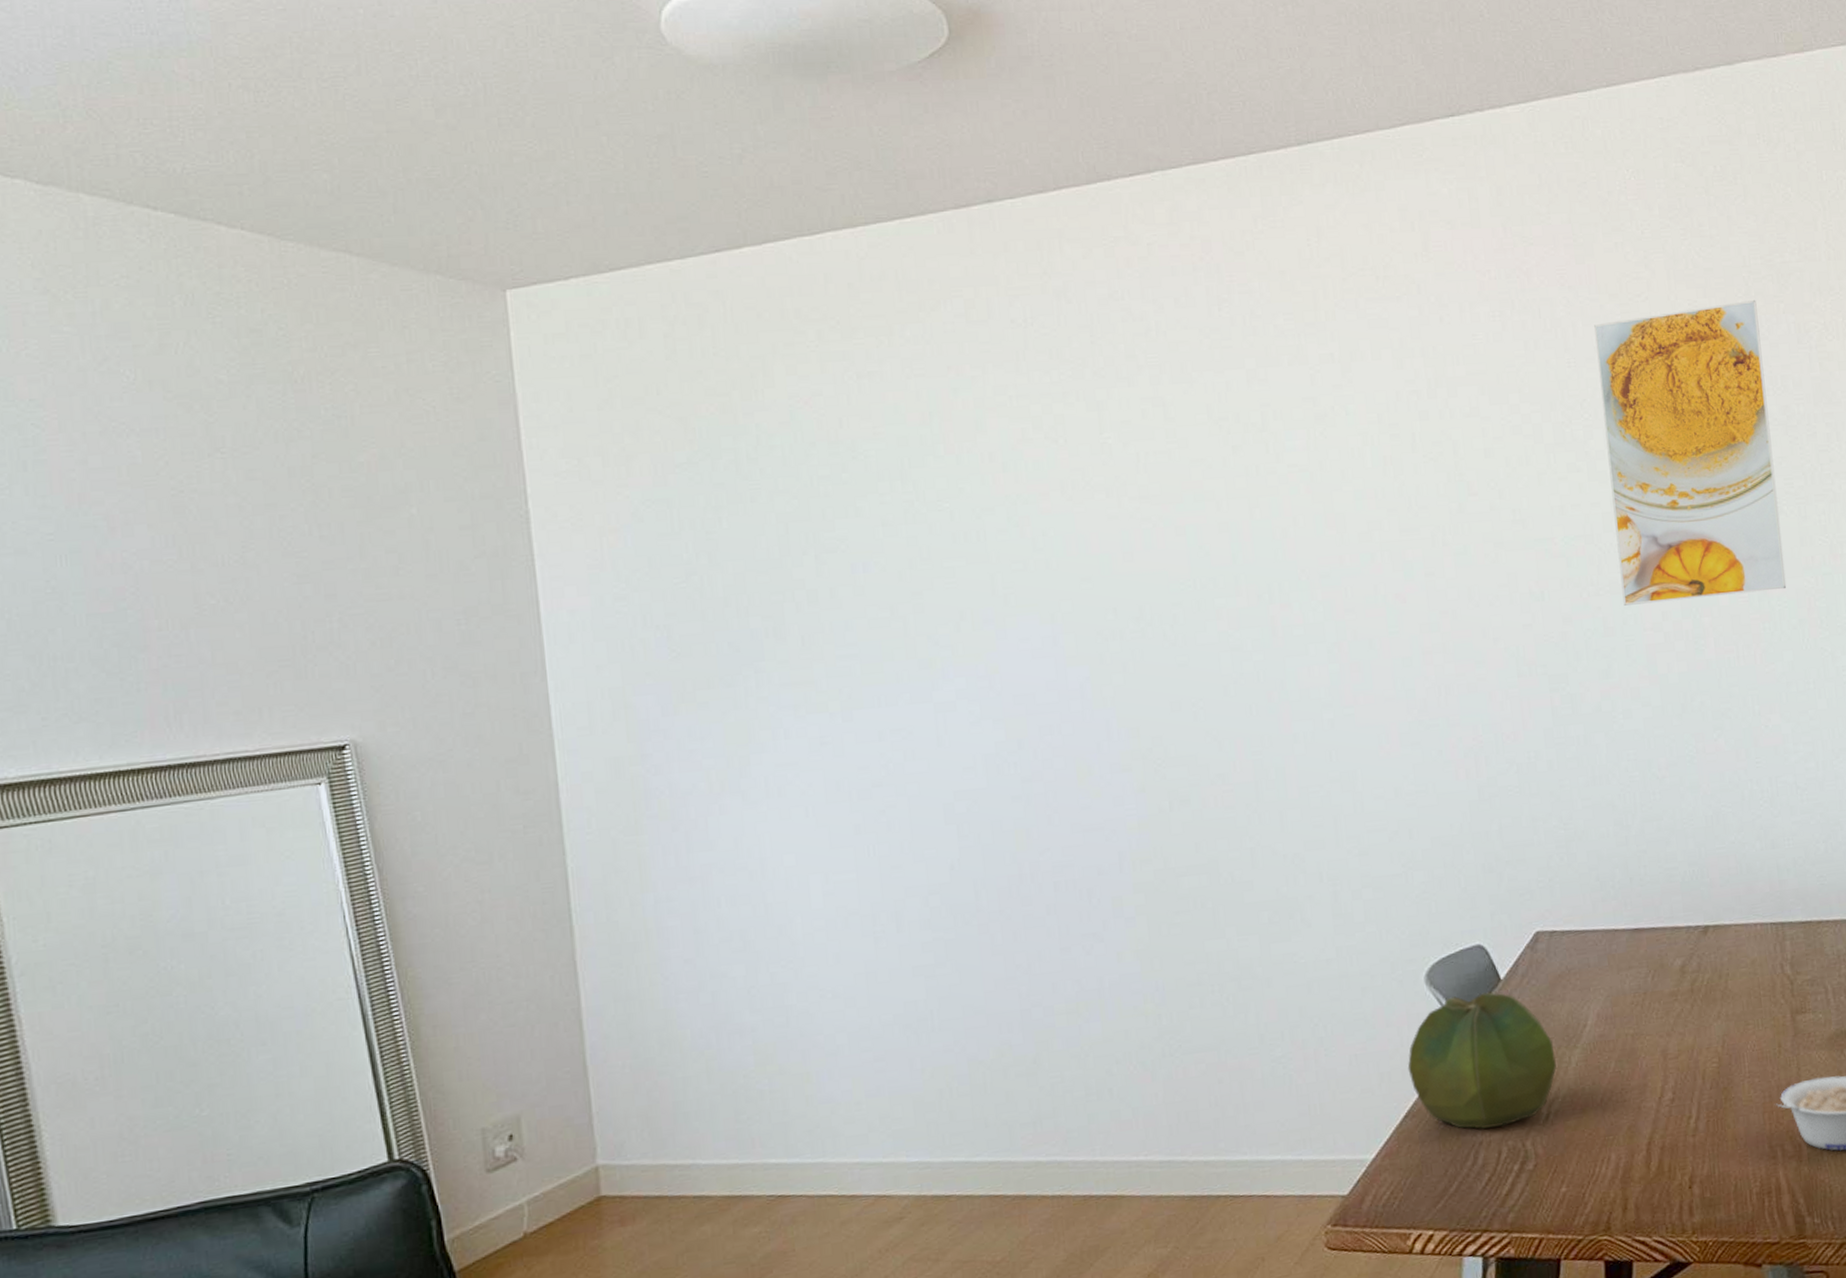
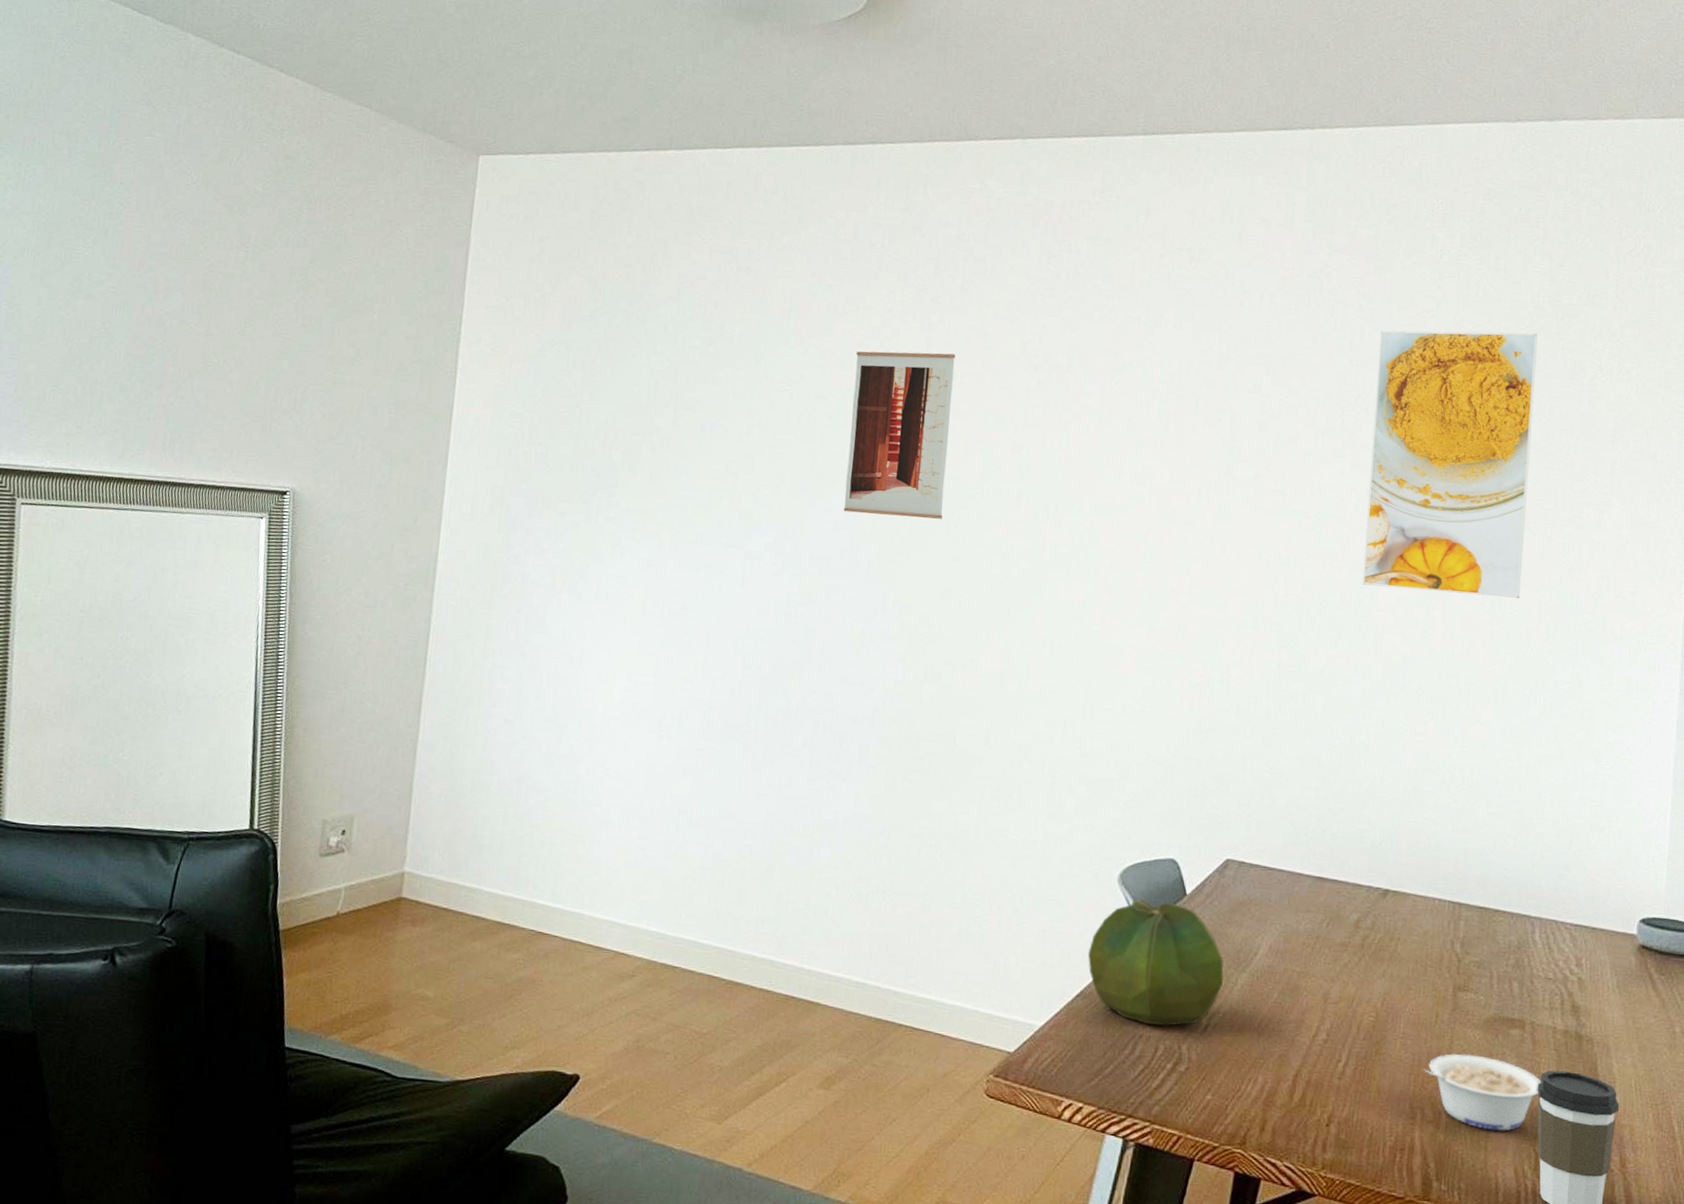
wall art: none [1019,432,1155,637] -> present [843,351,956,519]

